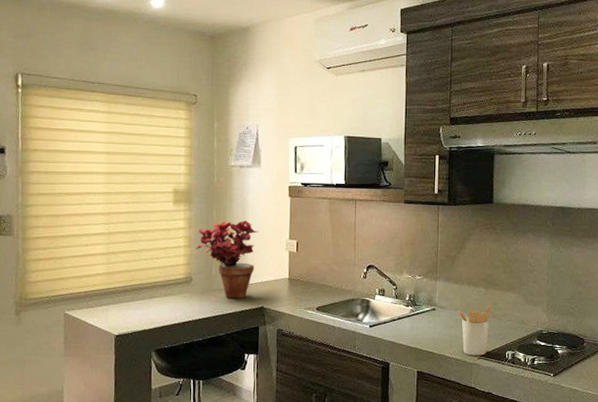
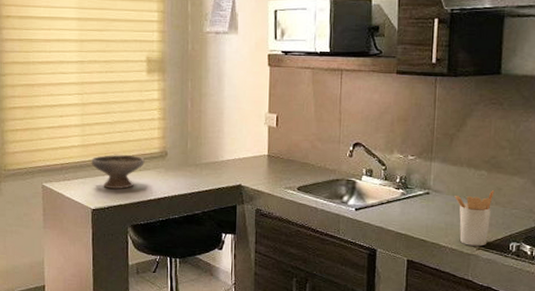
bowl: none [115,281,170,314] -> present [91,154,145,189]
potted plant: present [196,220,259,299] -> none [171,92,236,176]

